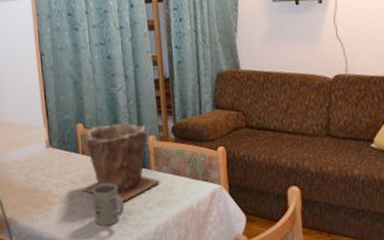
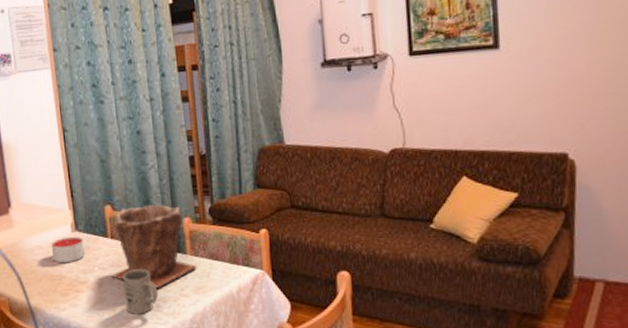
candle: none [26,152,58,177] -> present [51,236,85,263]

